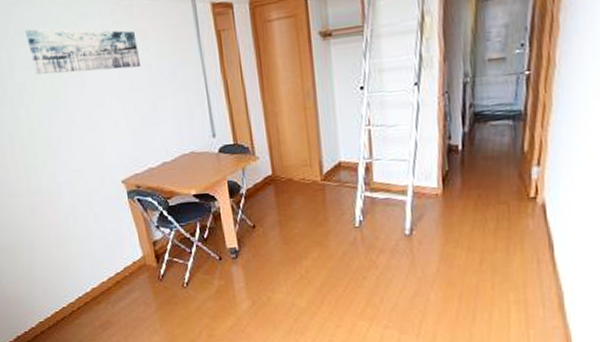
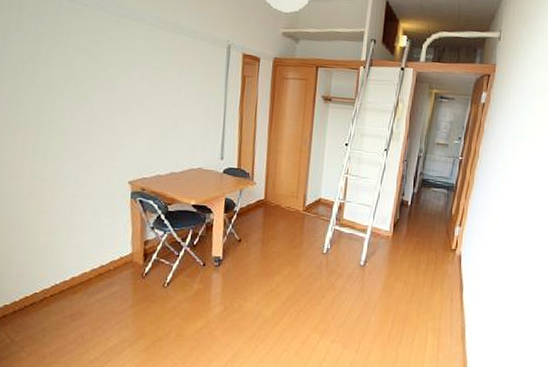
wall art: present [25,29,141,75] -> none [69,34,173,88]

